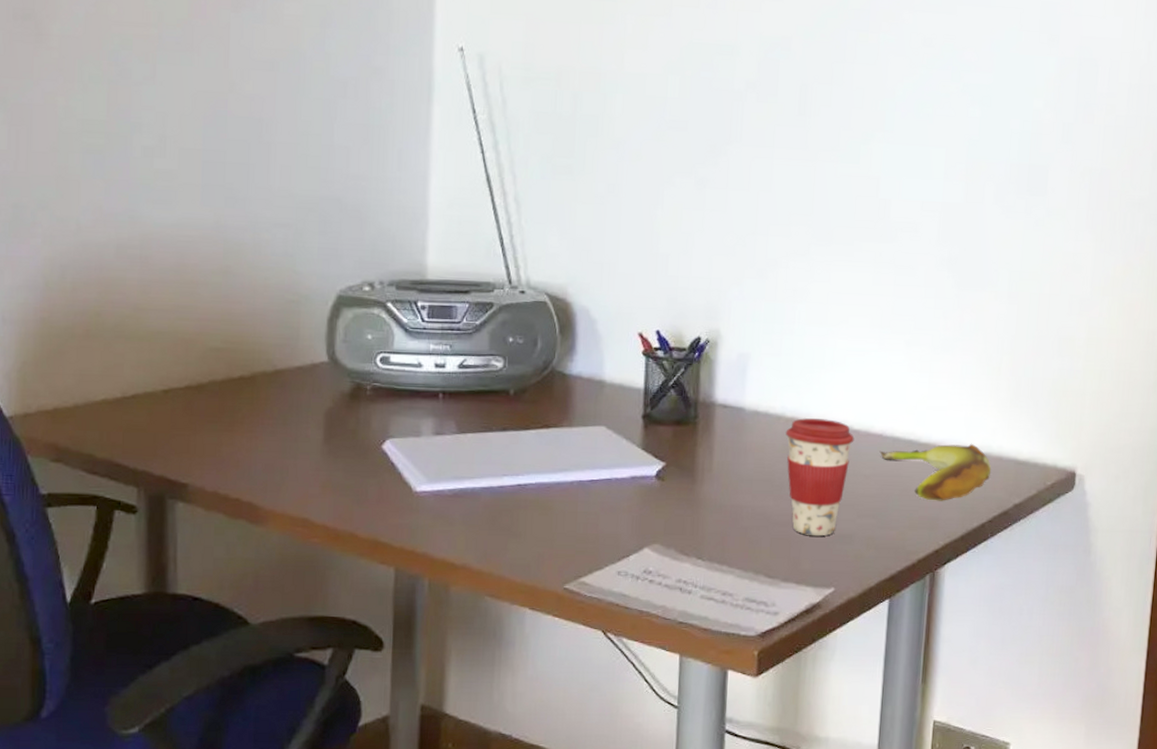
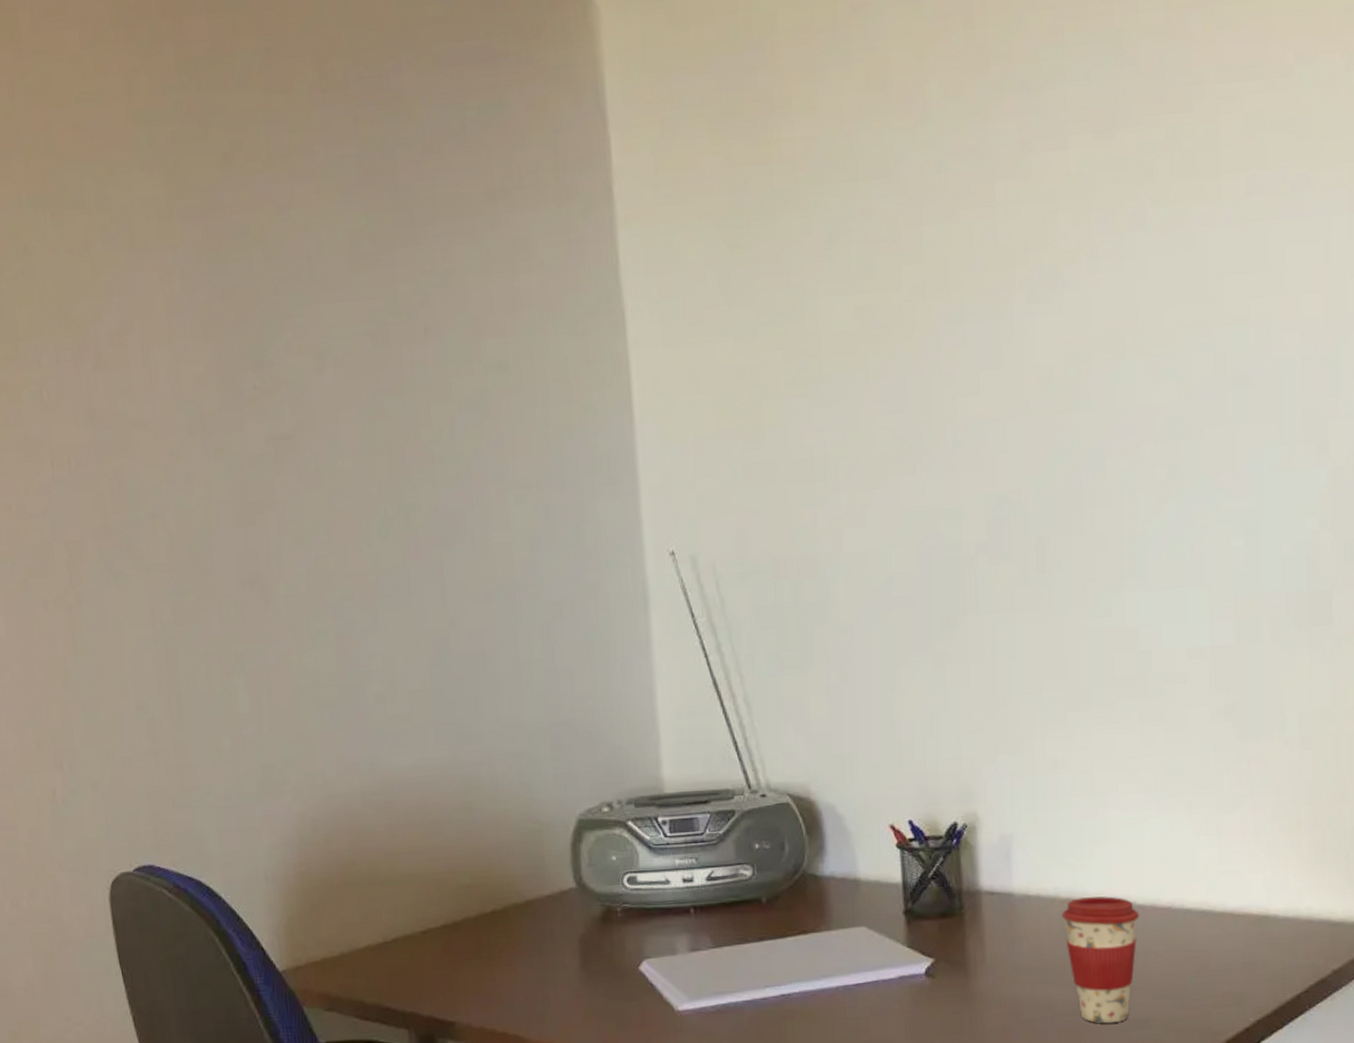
banana: present [879,443,992,501] -> none [1169,907,1302,975]

